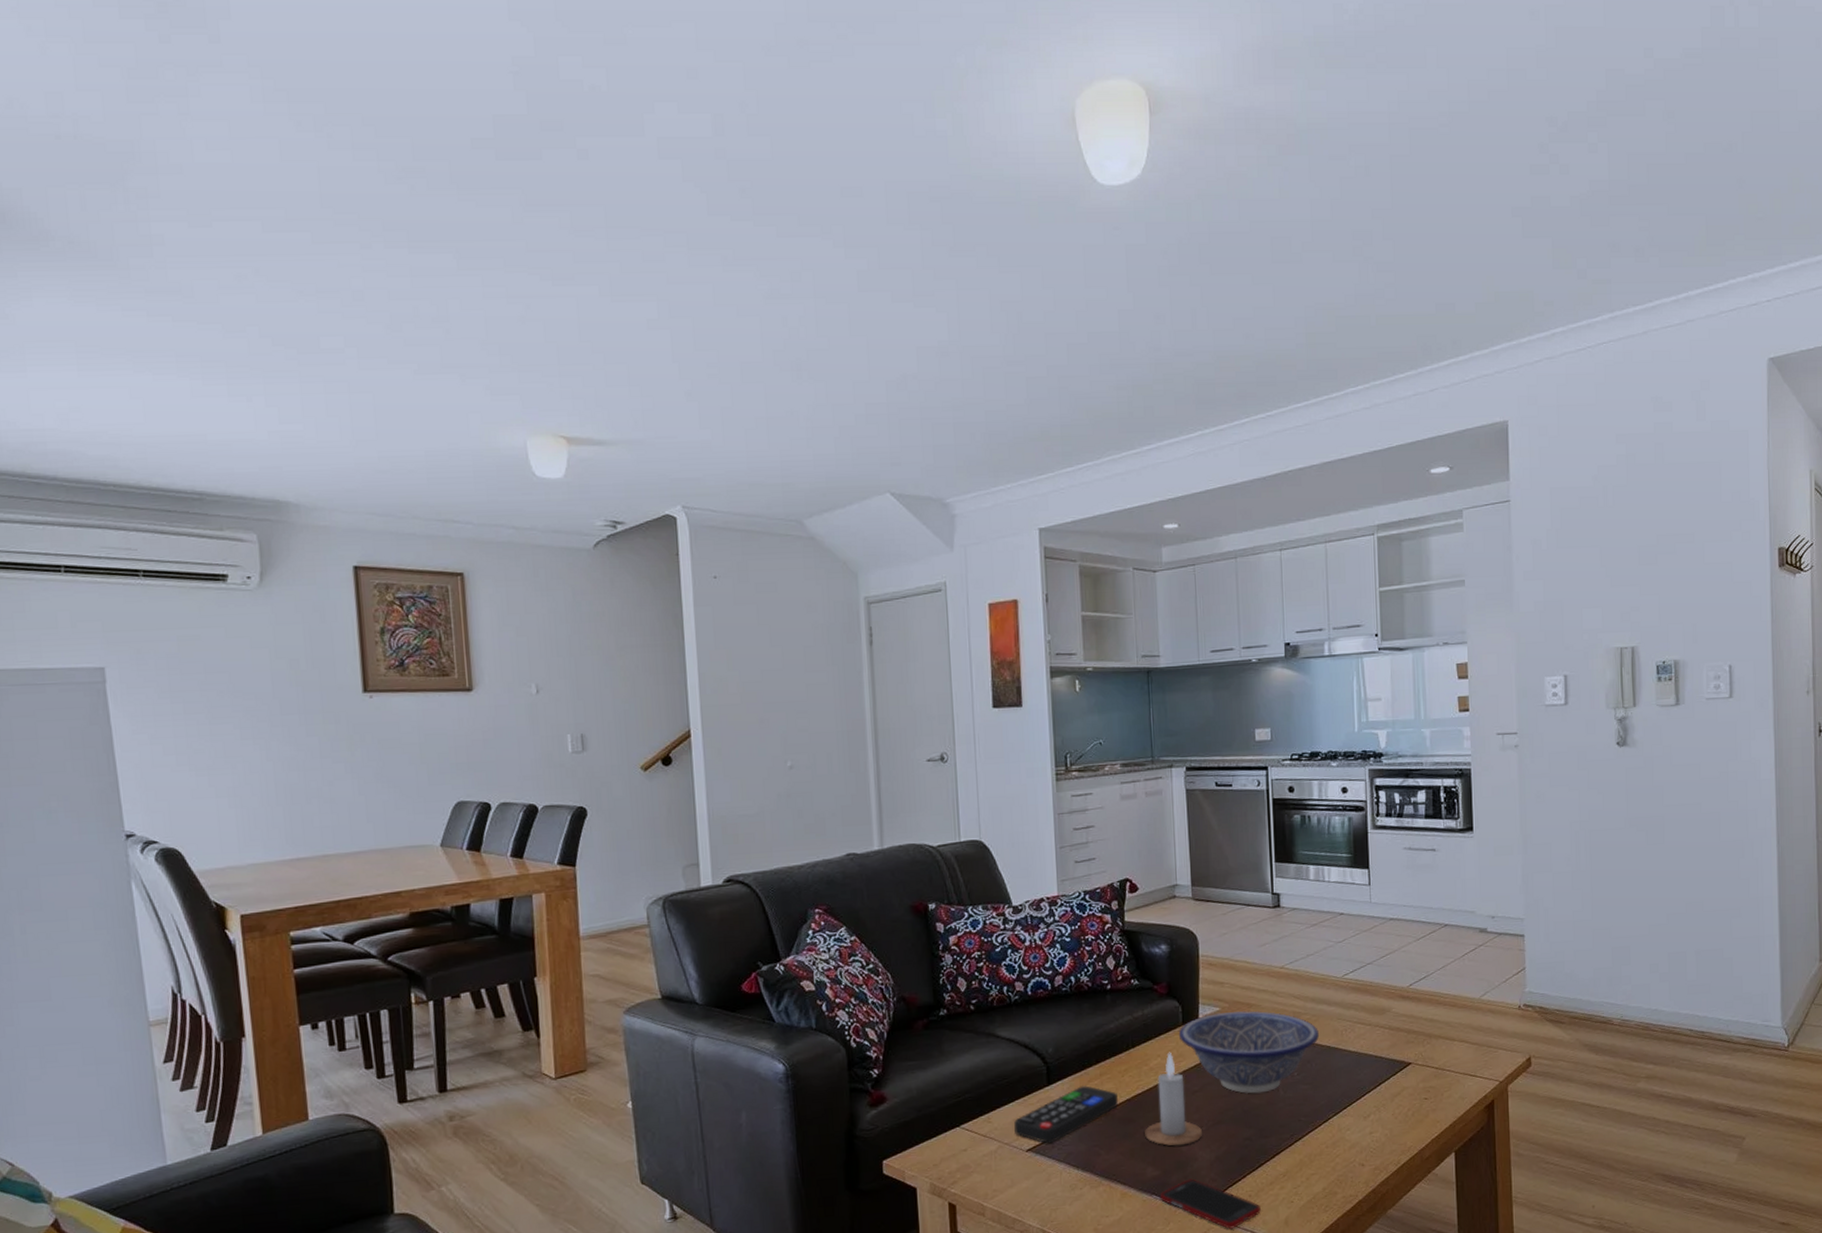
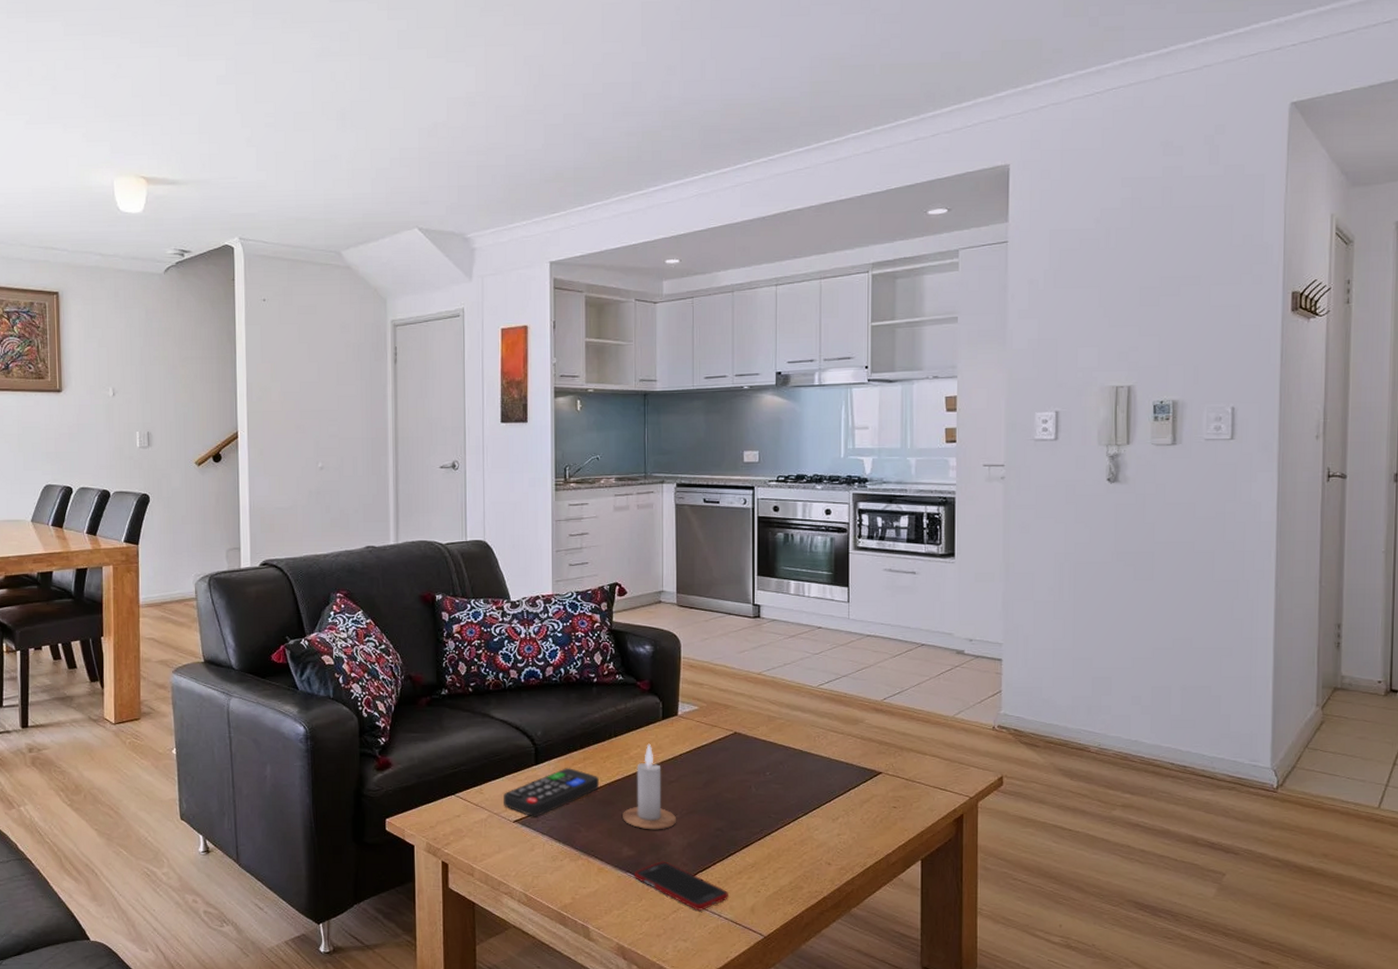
decorative bowl: present [1178,1011,1319,1094] -> none [658,712,792,788]

